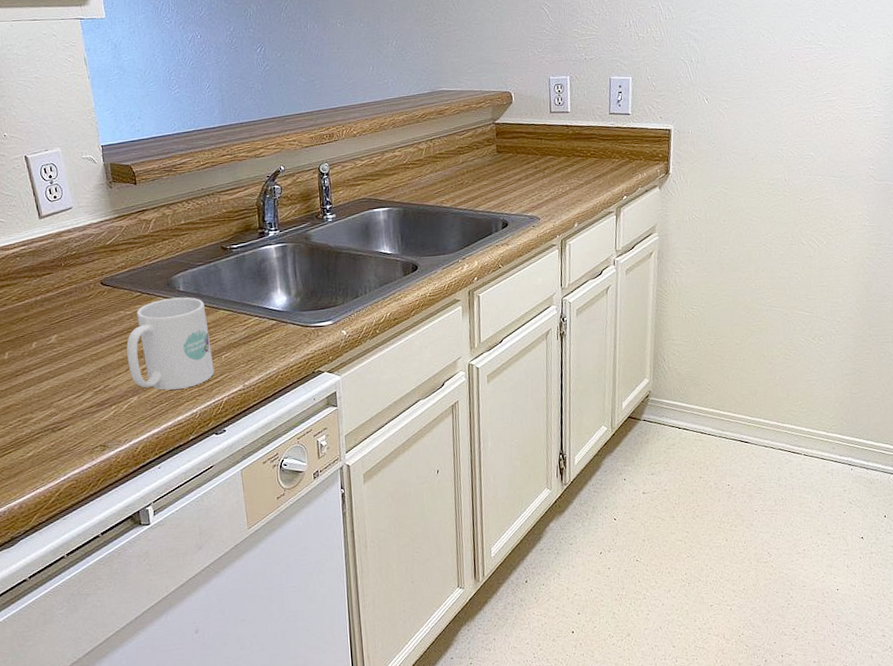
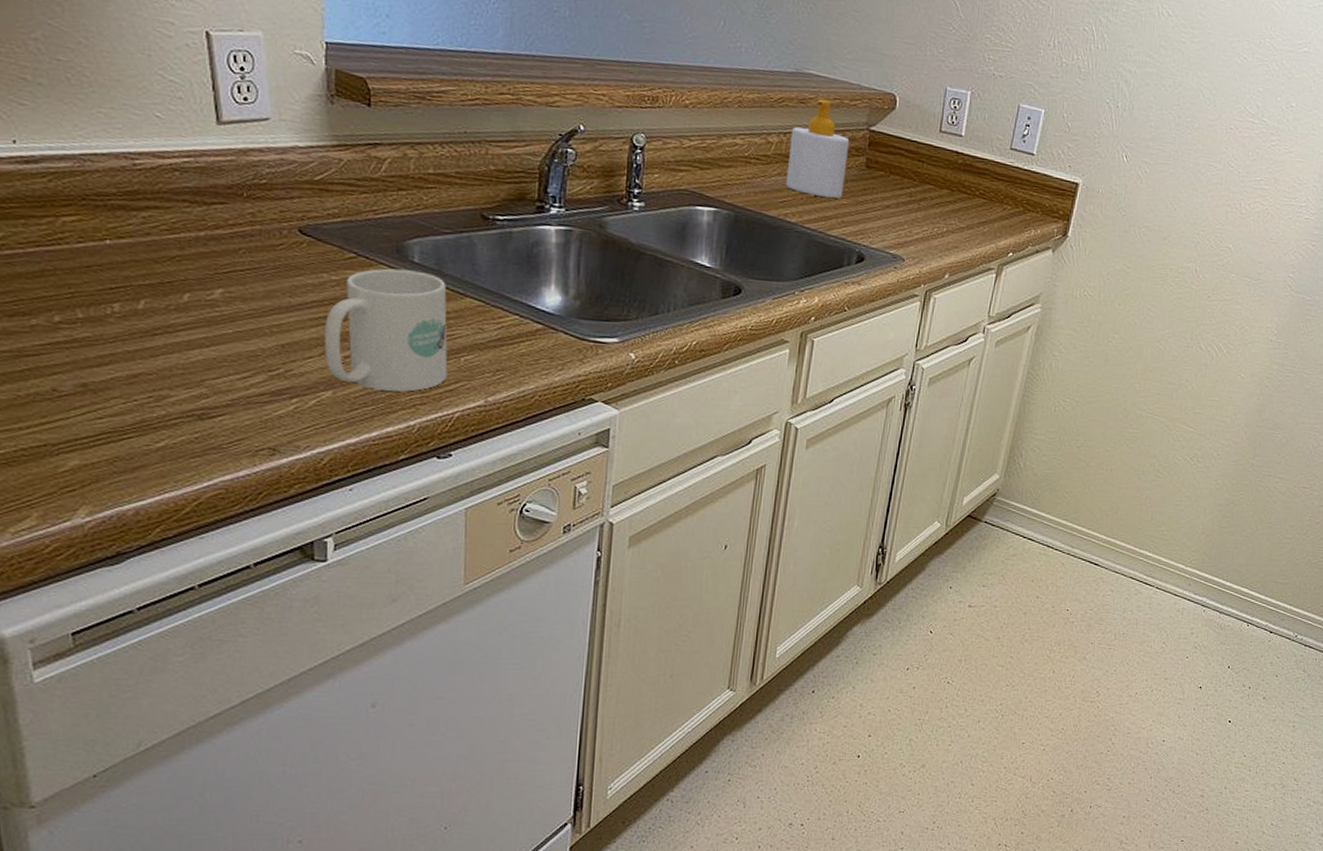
soap bottle: none [435,107,483,183] -> present [786,99,850,199]

